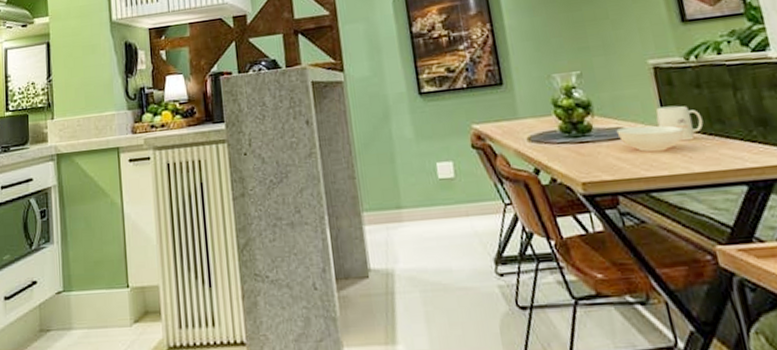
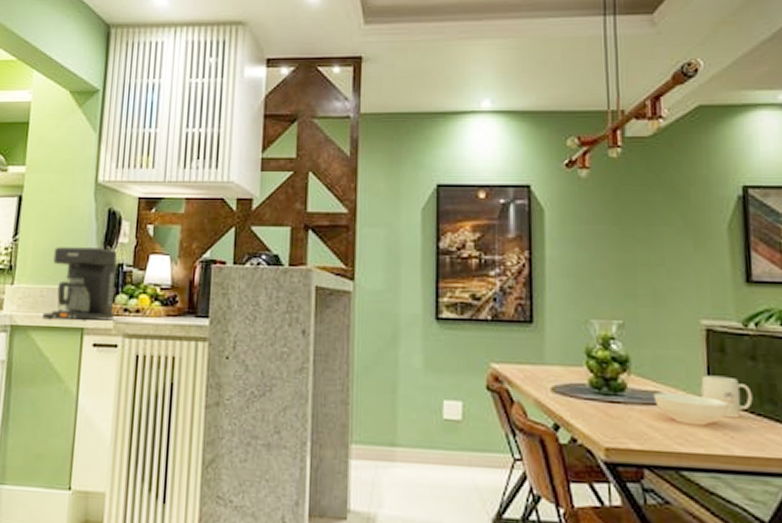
coffee maker: none [82,76,144,145] -> present [42,247,117,321]

